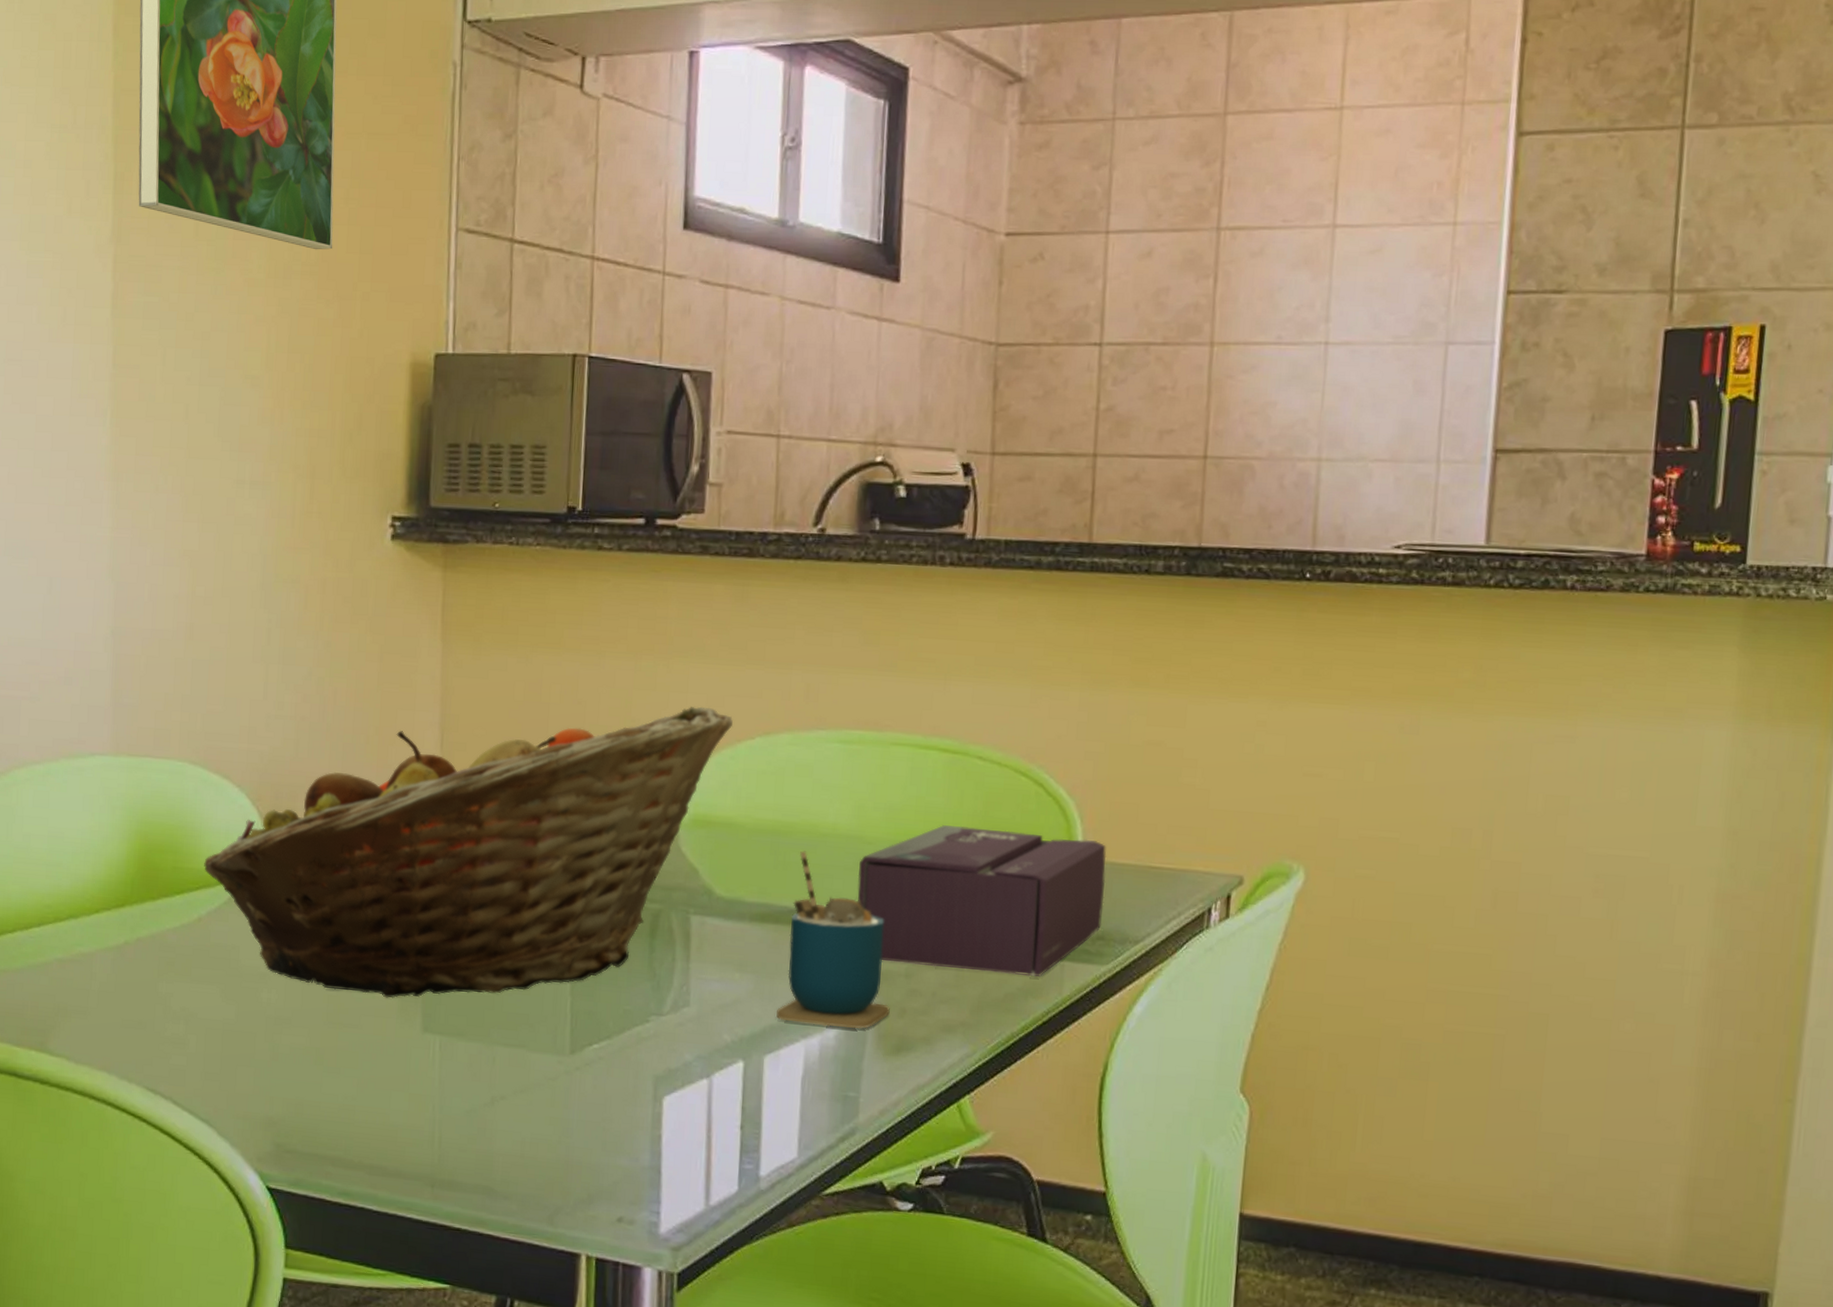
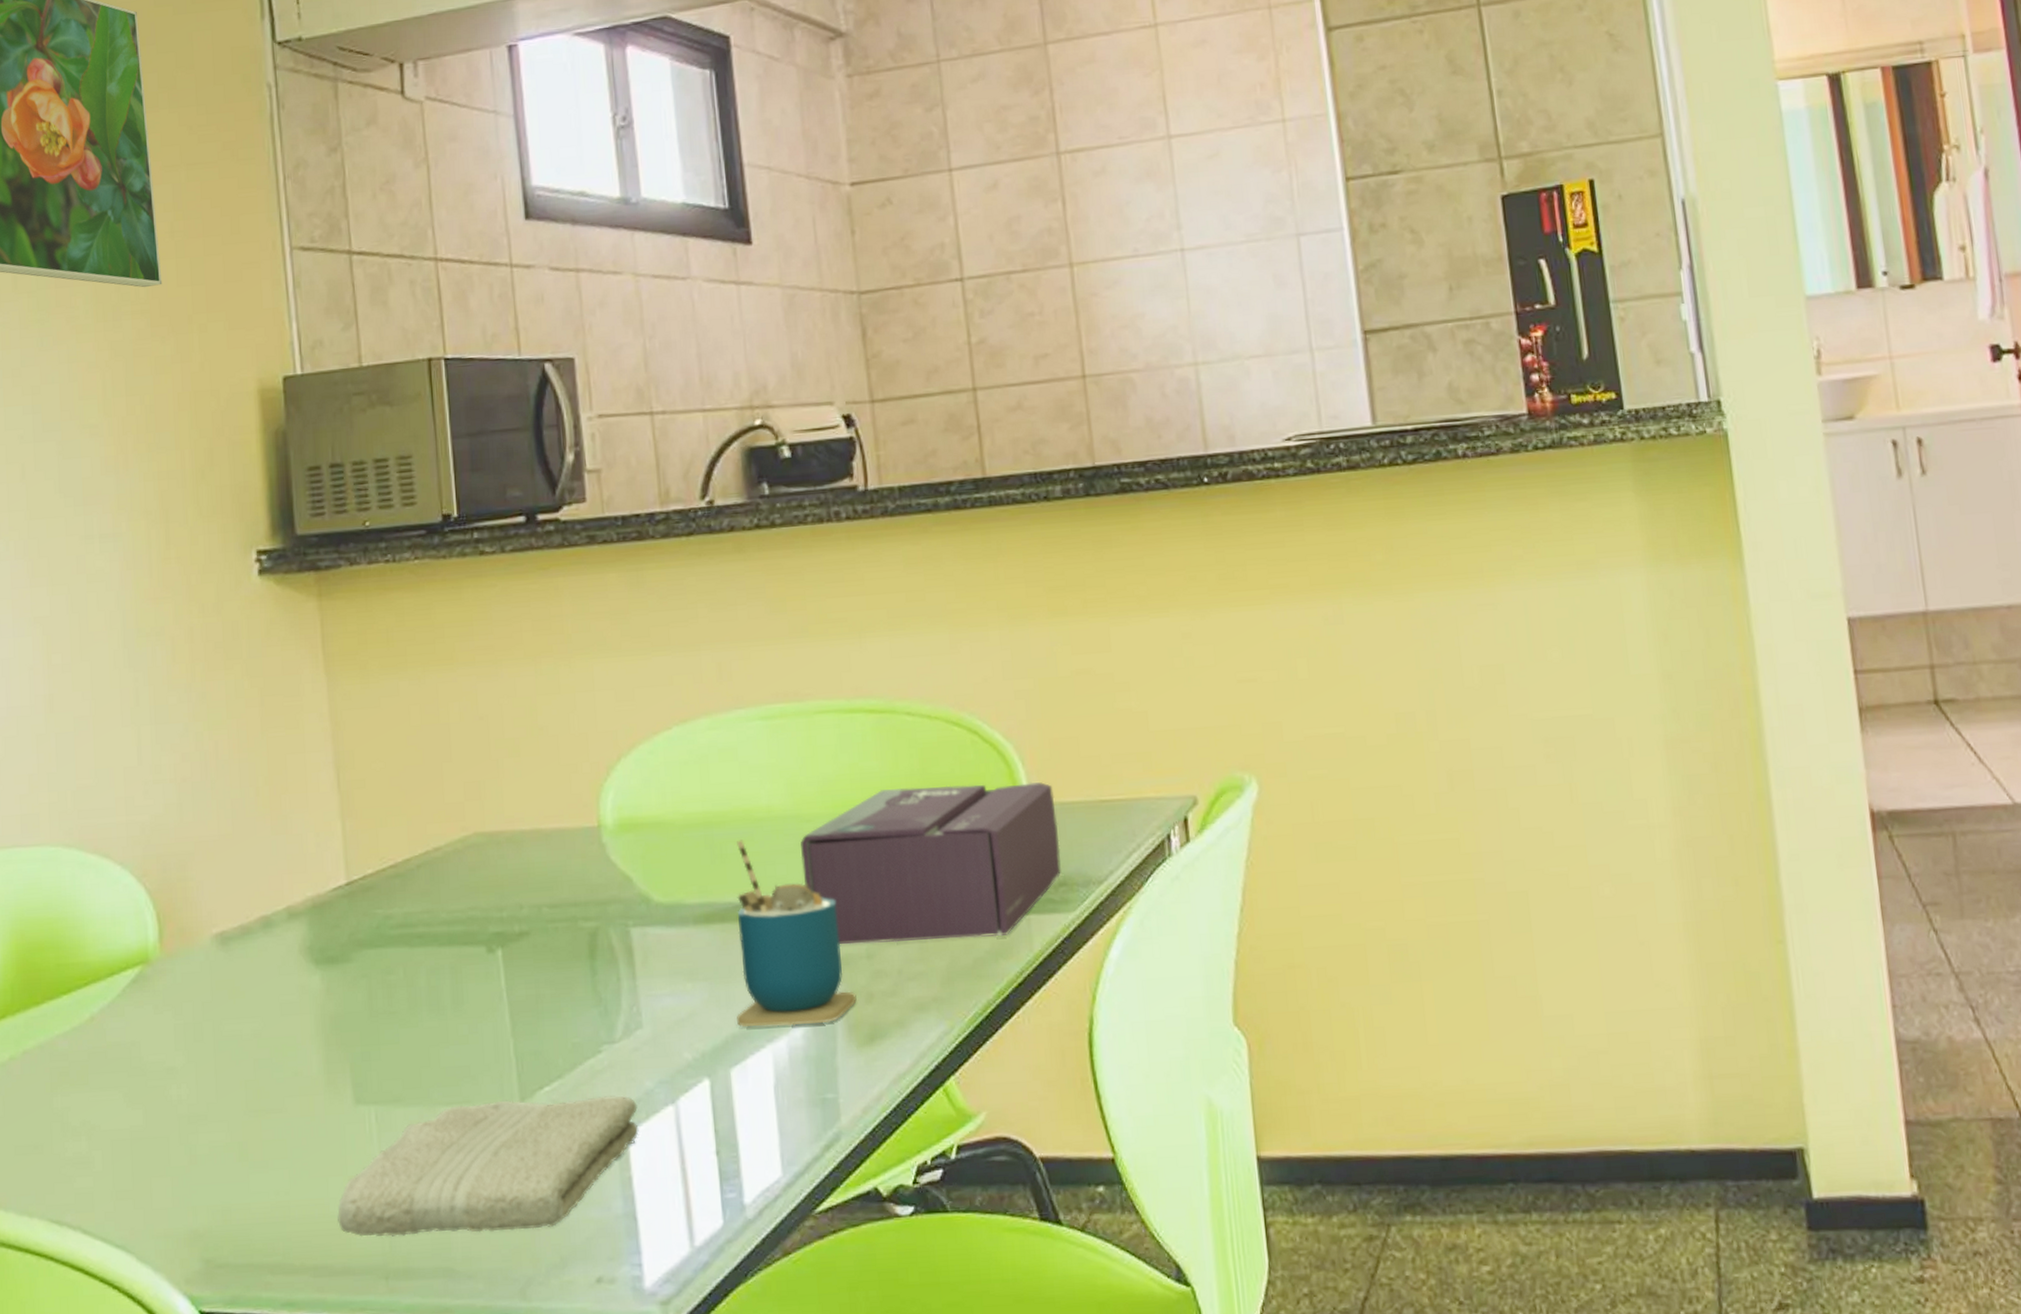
fruit basket: present [204,706,733,999] -> none [91,703,646,1073]
washcloth: none [395,1048,675,1167] -> present [337,1095,639,1237]

